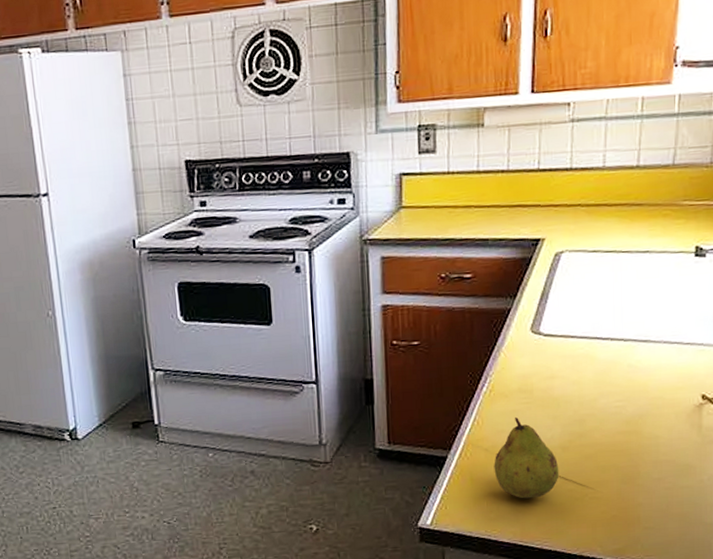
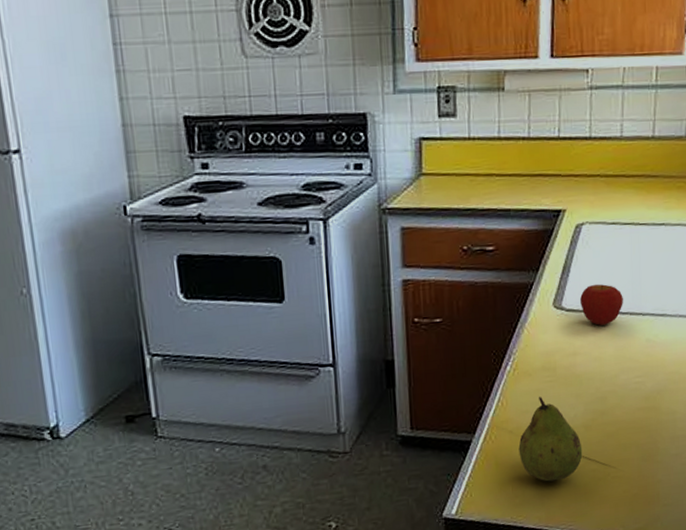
apple: none [559,310,604,350] -> present [580,284,623,326]

